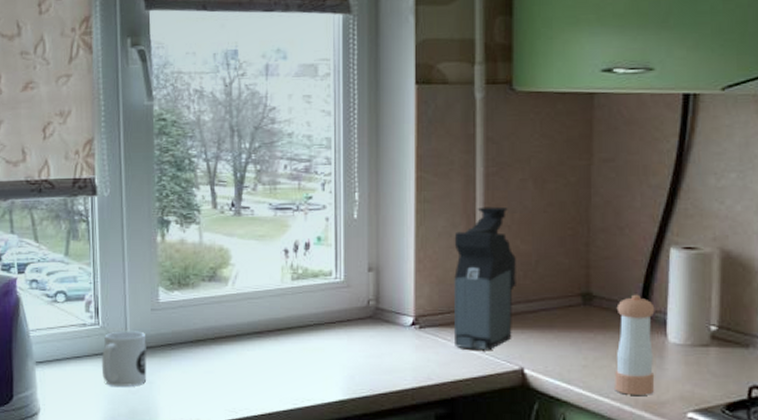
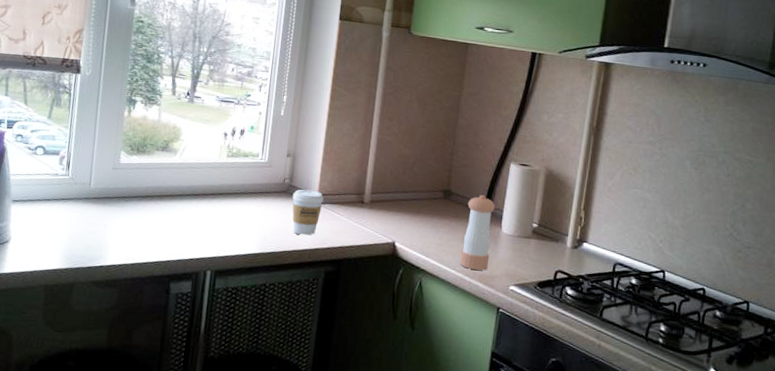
mug: present [101,331,147,386] -> none [66,182,106,227]
coffee cup: none [381,311,423,371] -> present [292,189,324,235]
coffee maker: present [454,206,516,350] -> none [346,117,399,225]

